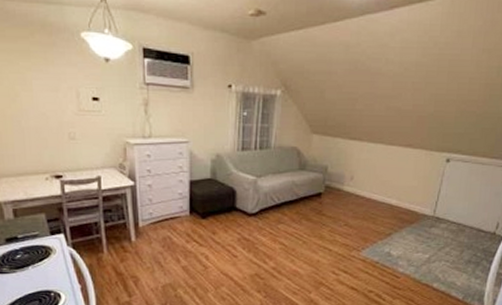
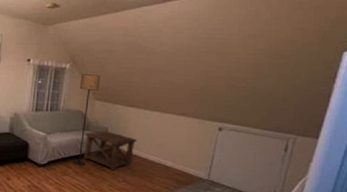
floor lamp: none [288,102,318,212] -> present [73,74,101,166]
side table: none [300,170,360,214] -> present [83,131,137,170]

